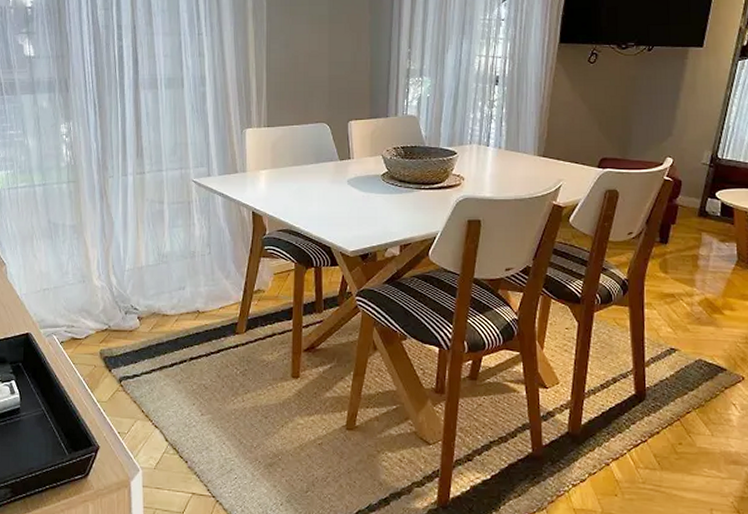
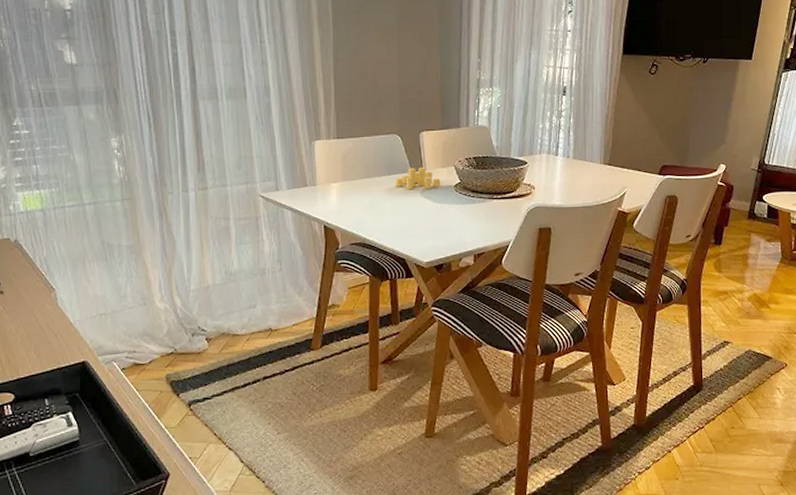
candle: none [323,156,368,178] -> present [395,168,441,190]

